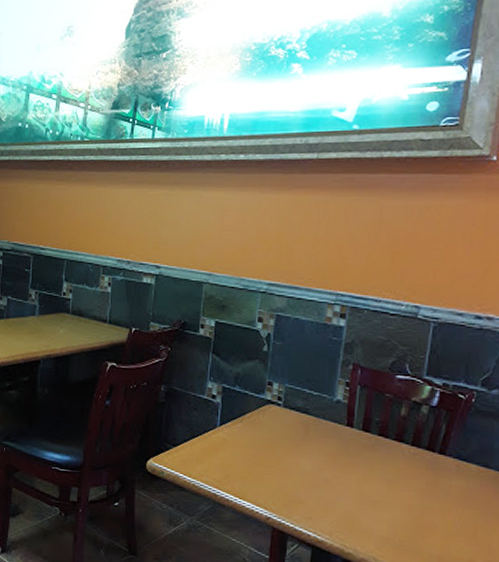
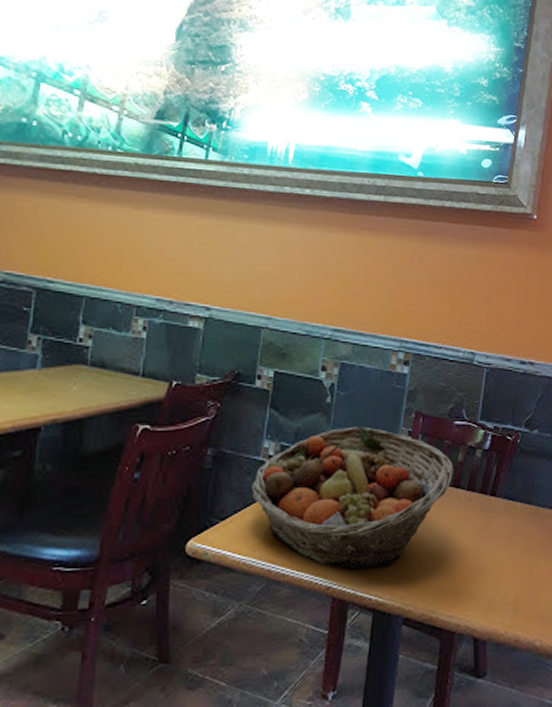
fruit basket: none [197,374,396,508] -> present [251,426,454,569]

